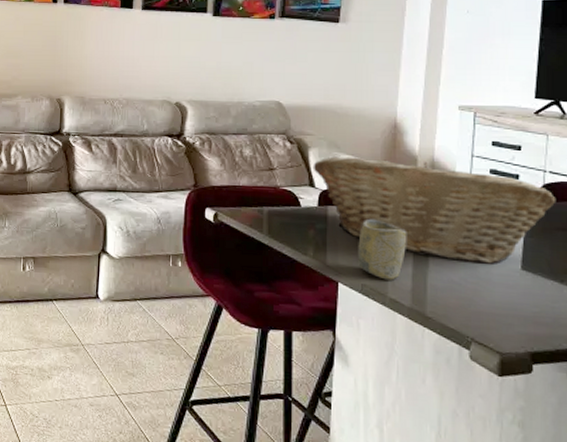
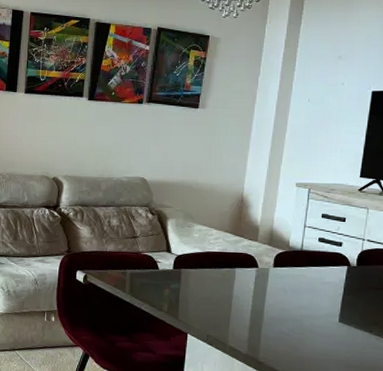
fruit basket: present [313,156,556,264] -> none [170,226,371,318]
cup: present [358,218,407,280] -> none [205,280,247,332]

